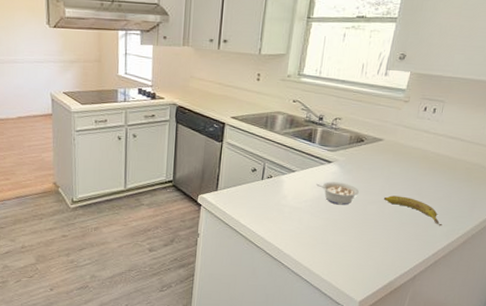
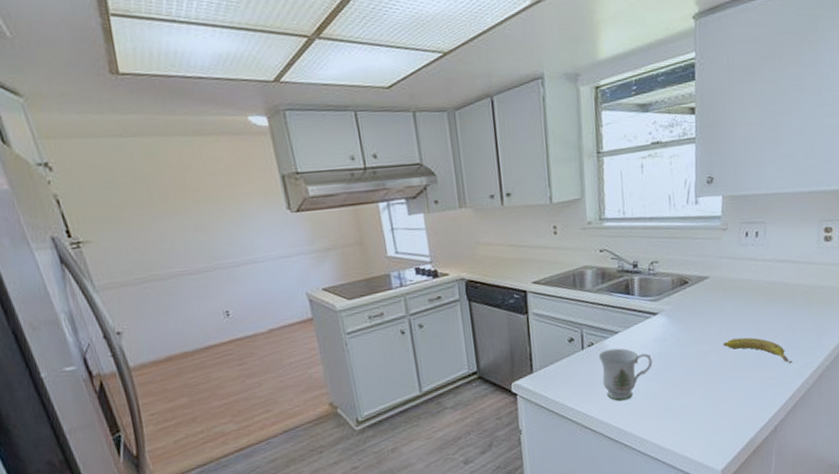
mug: none [274,183,319,228] -> present [598,348,653,401]
legume: present [316,182,360,205] -> none [645,335,696,362]

